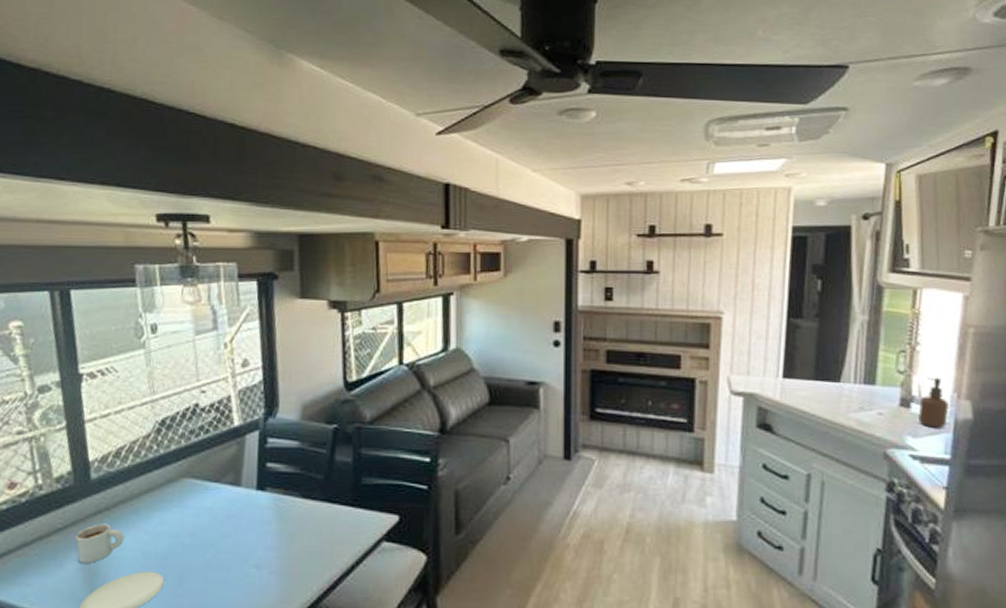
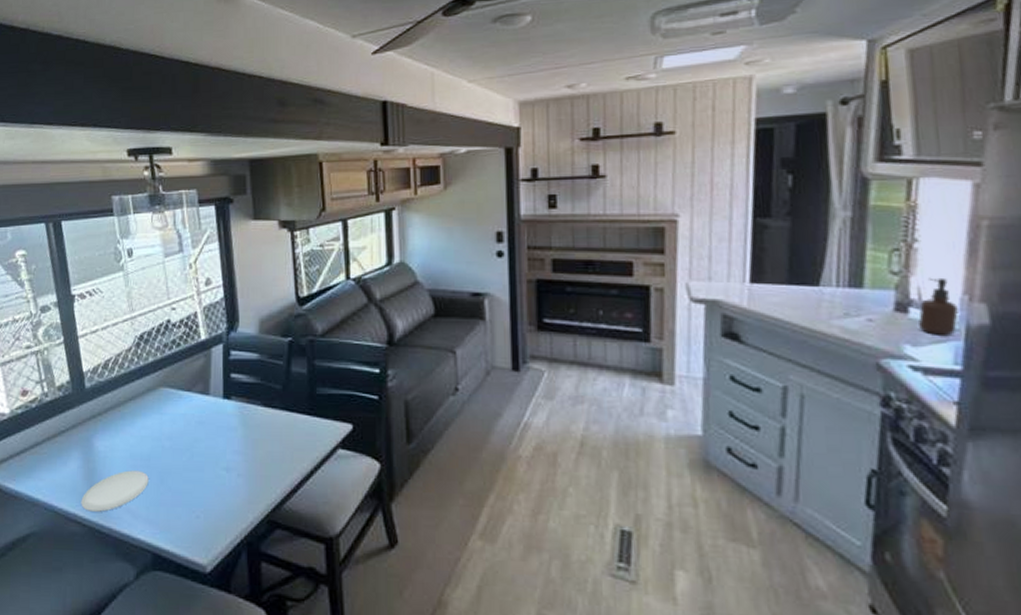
mug: present [75,524,124,563] -> none [75,427,114,462]

